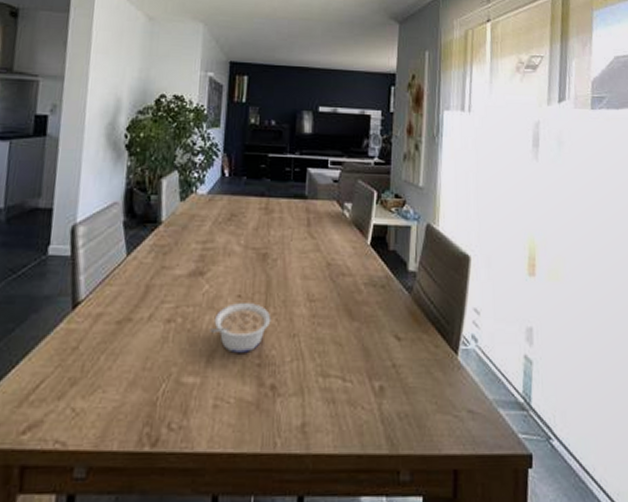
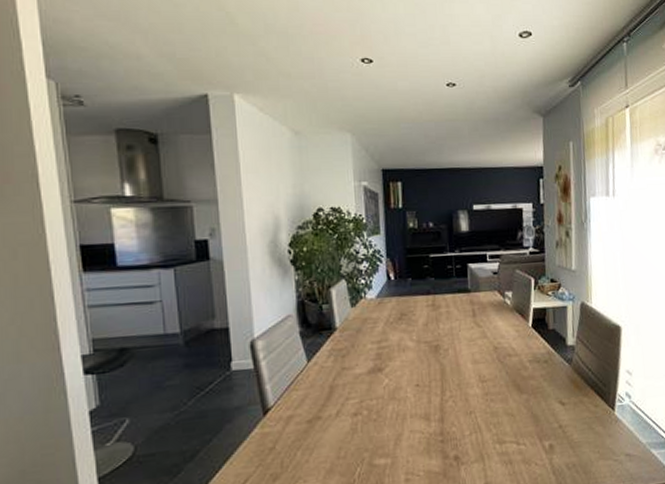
legume: present [209,303,271,353] -> none [393,389,449,434]

